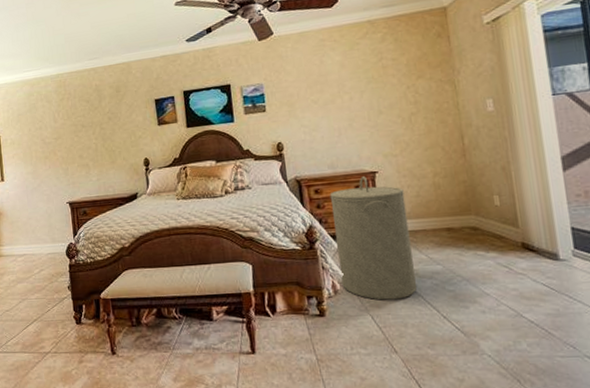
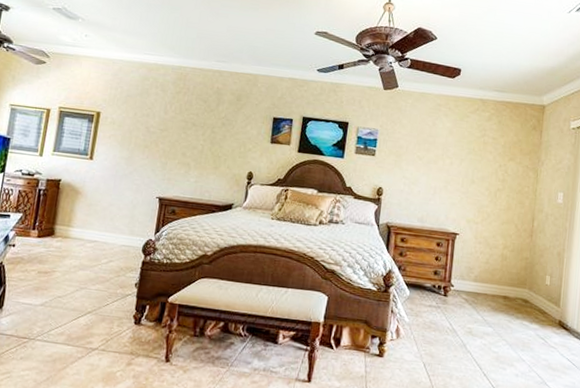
laundry hamper: present [329,176,417,300] -> none [405,235,477,353]

